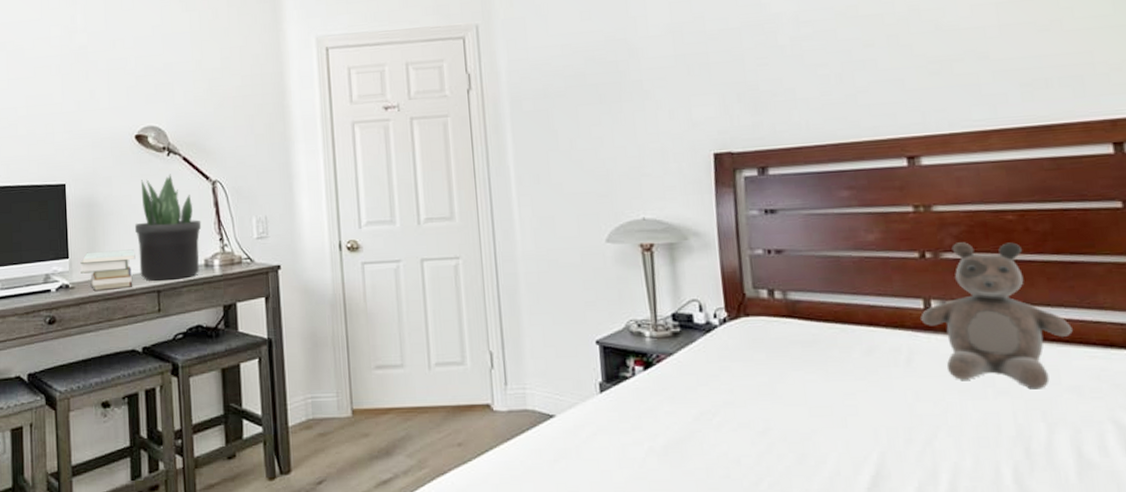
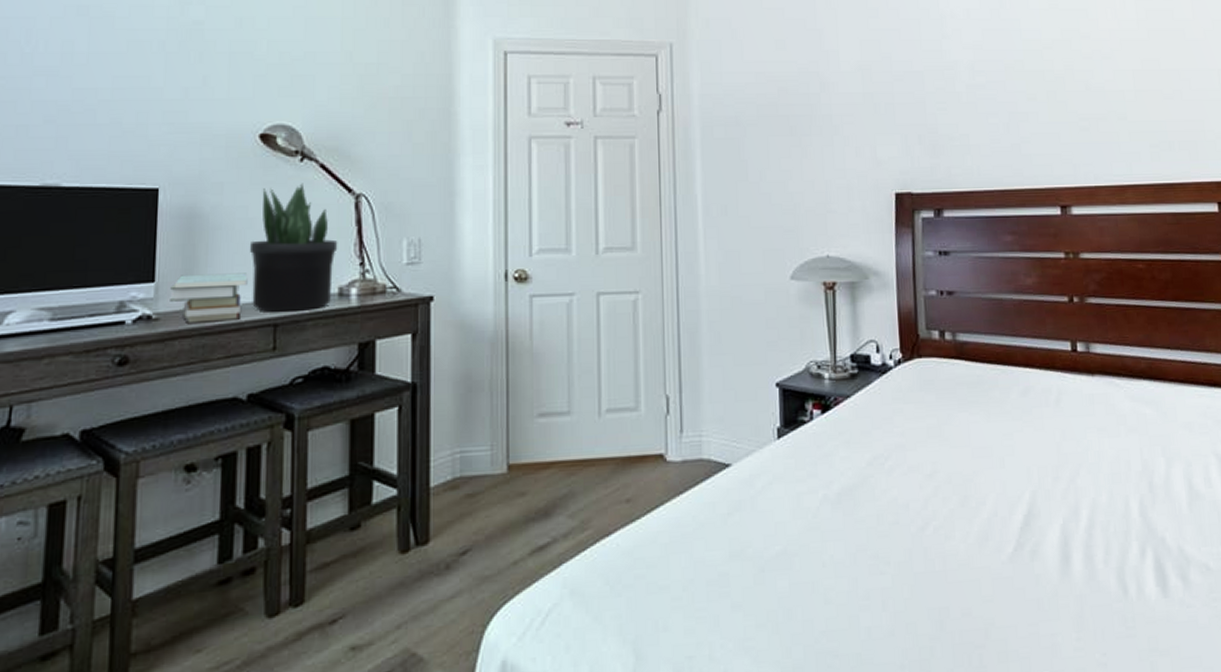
stuffed animal: present [921,242,1073,389] -> none [1068,288,1186,426]

